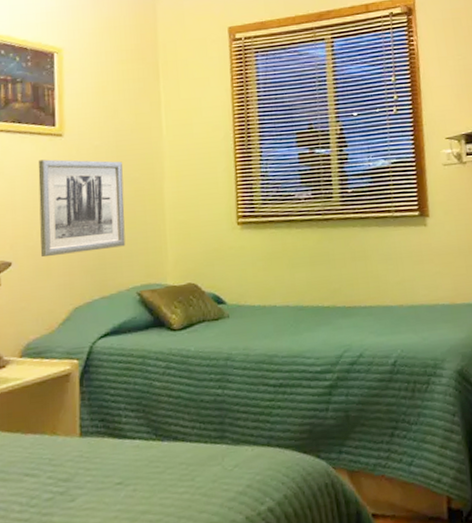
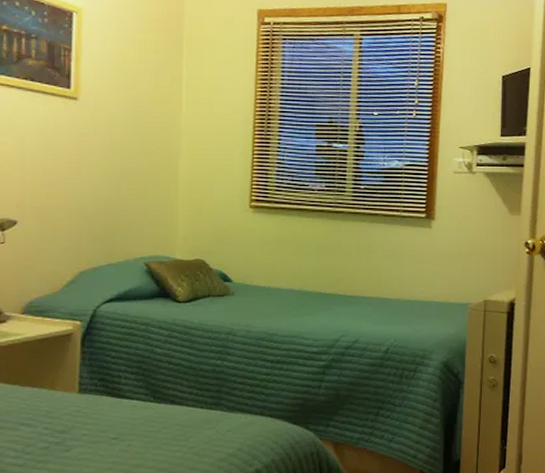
wall art: present [38,159,126,258] -> none [47,121,138,220]

